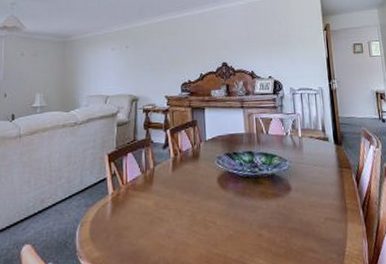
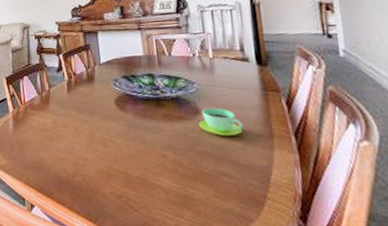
cup: none [289,184,325,212] -> present [198,107,243,137]

